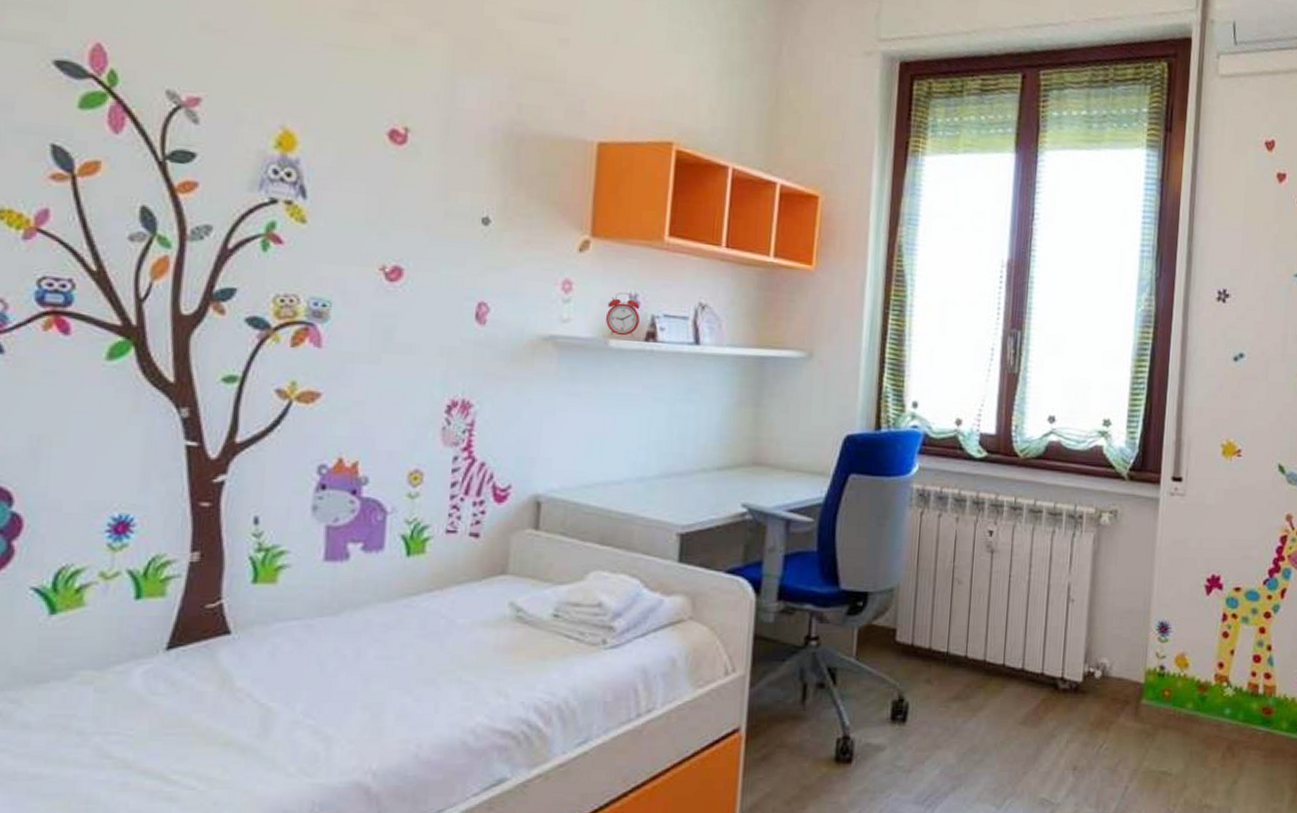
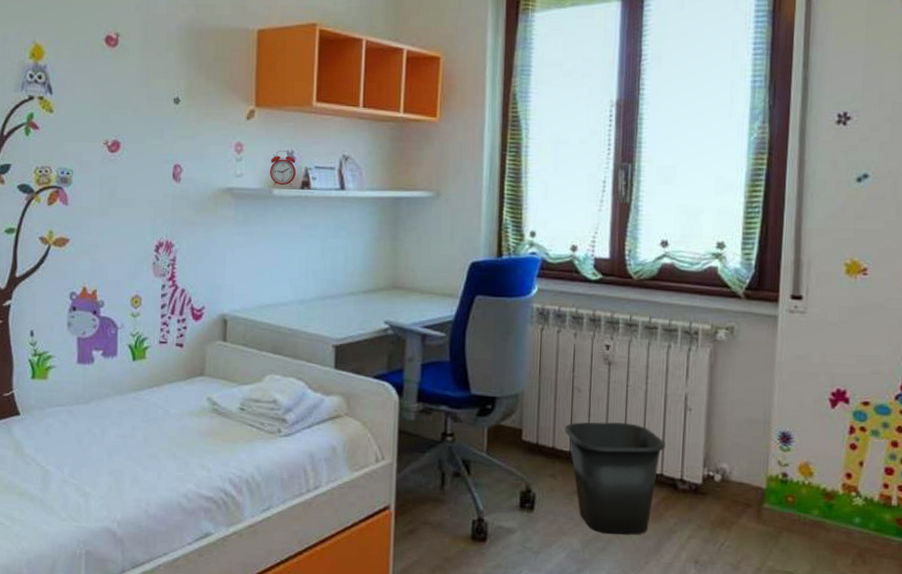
waste bin: none [942,617,1047,744] -> present [564,422,665,534]

